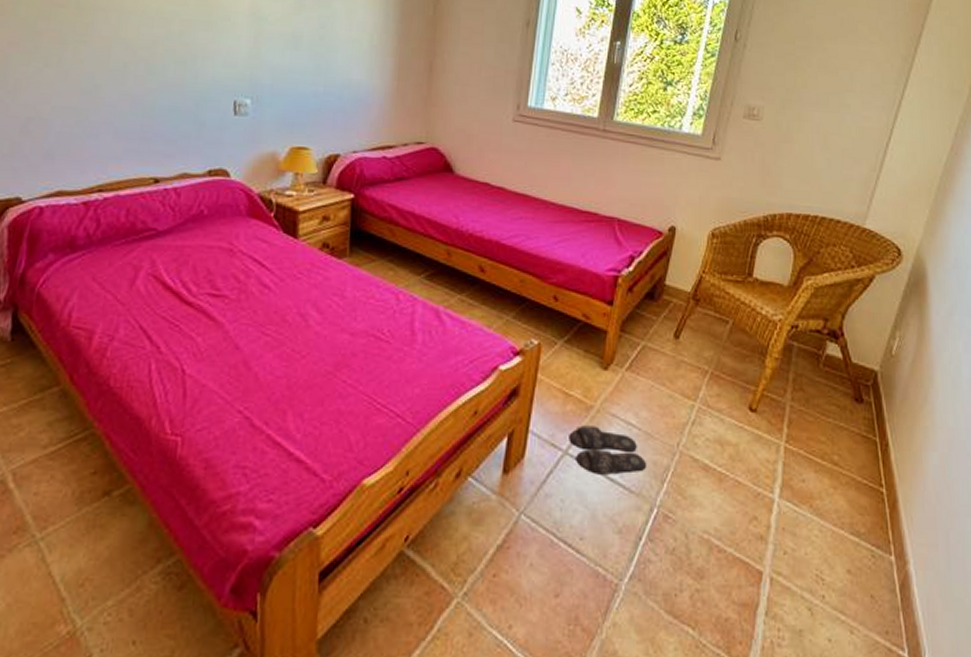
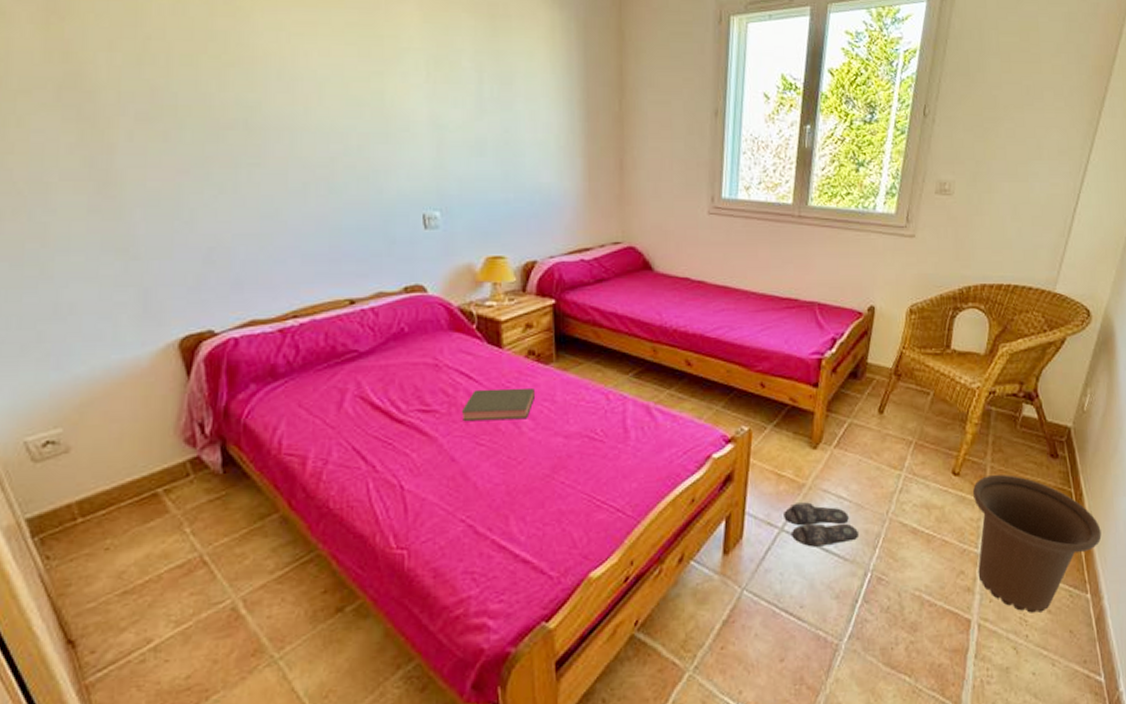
book: none [250,278,327,313] -> present [461,388,536,421]
basket: none [769,414,908,571] -> present [972,474,1102,613]

